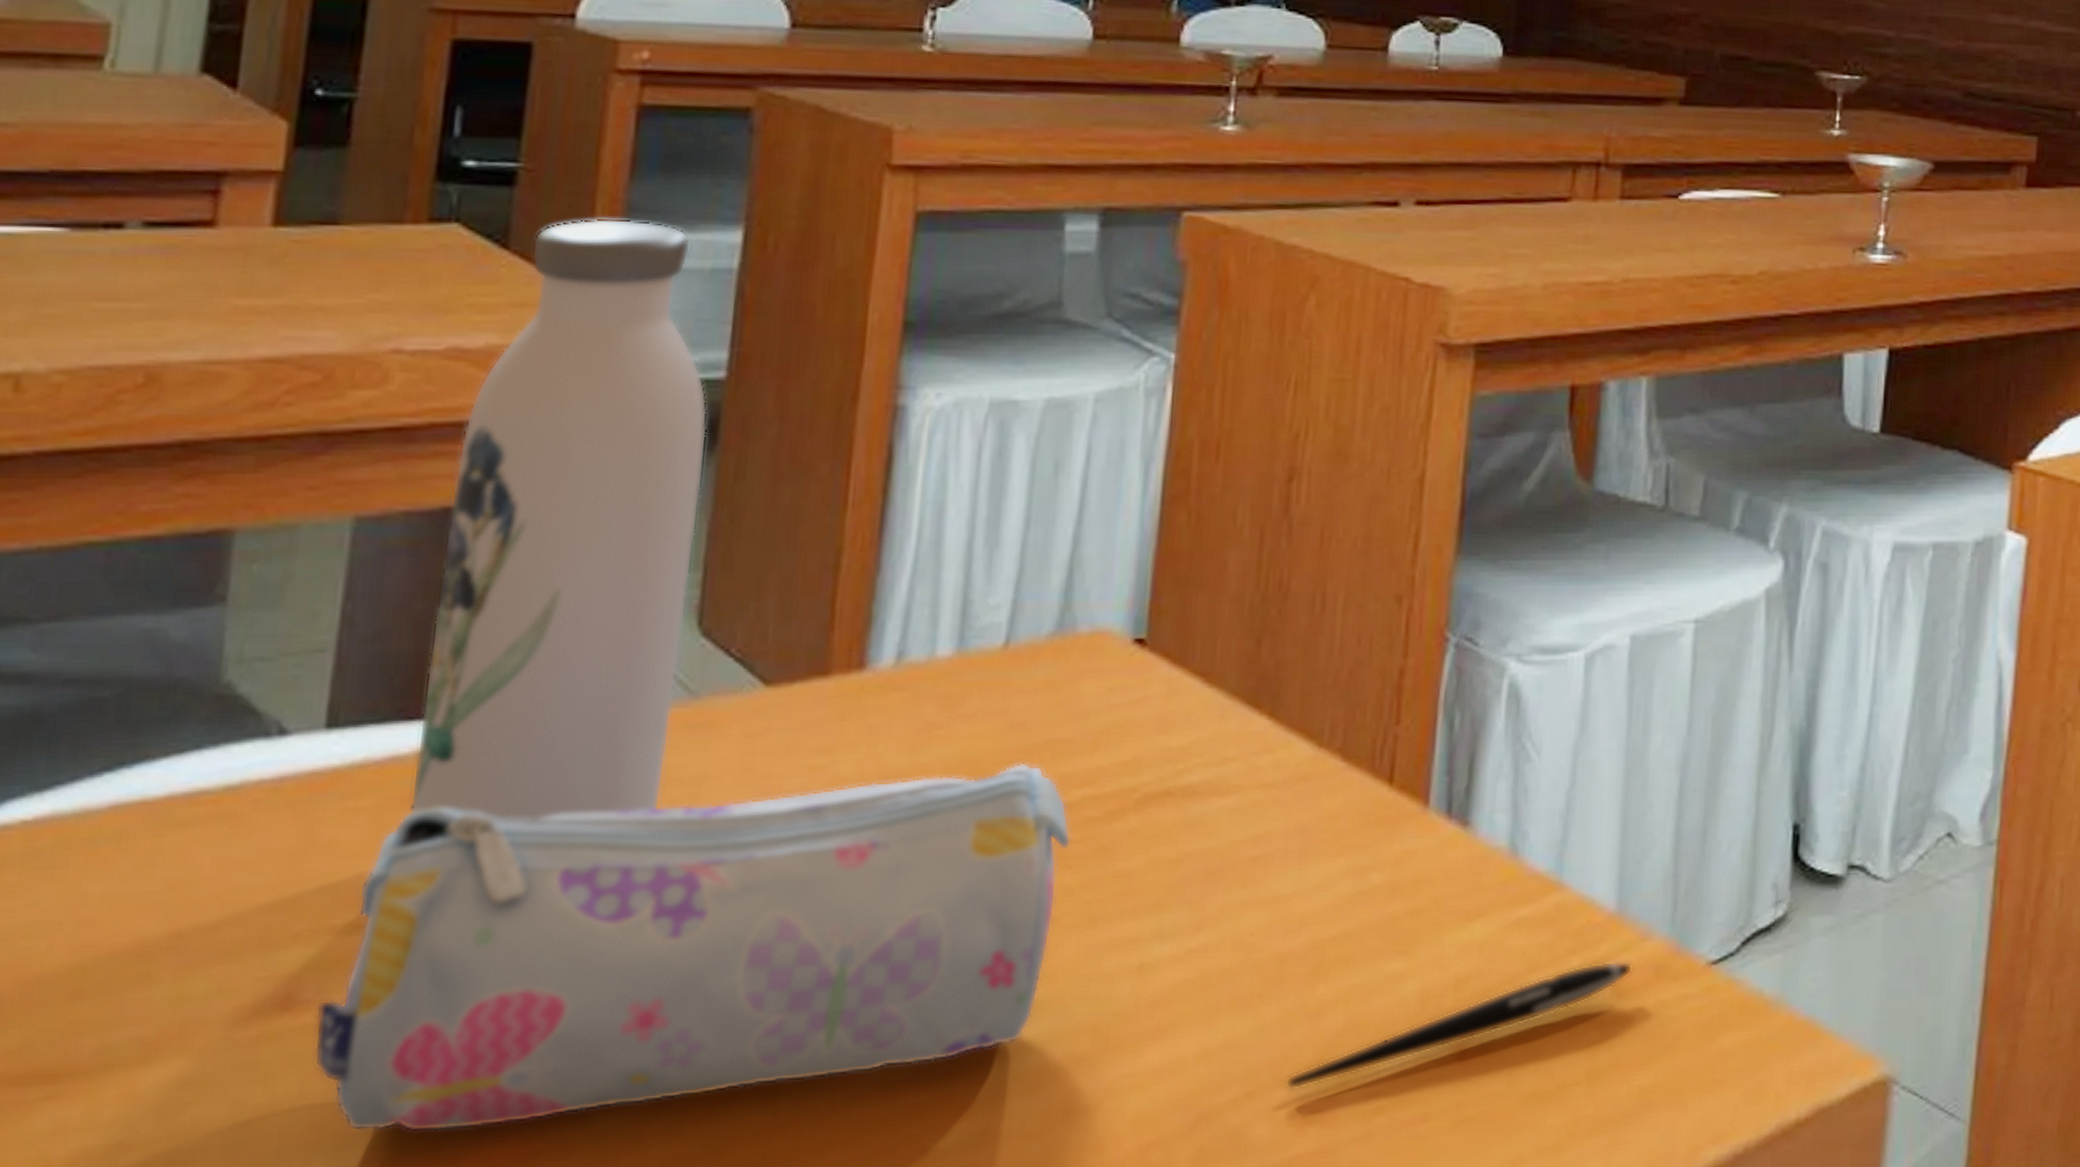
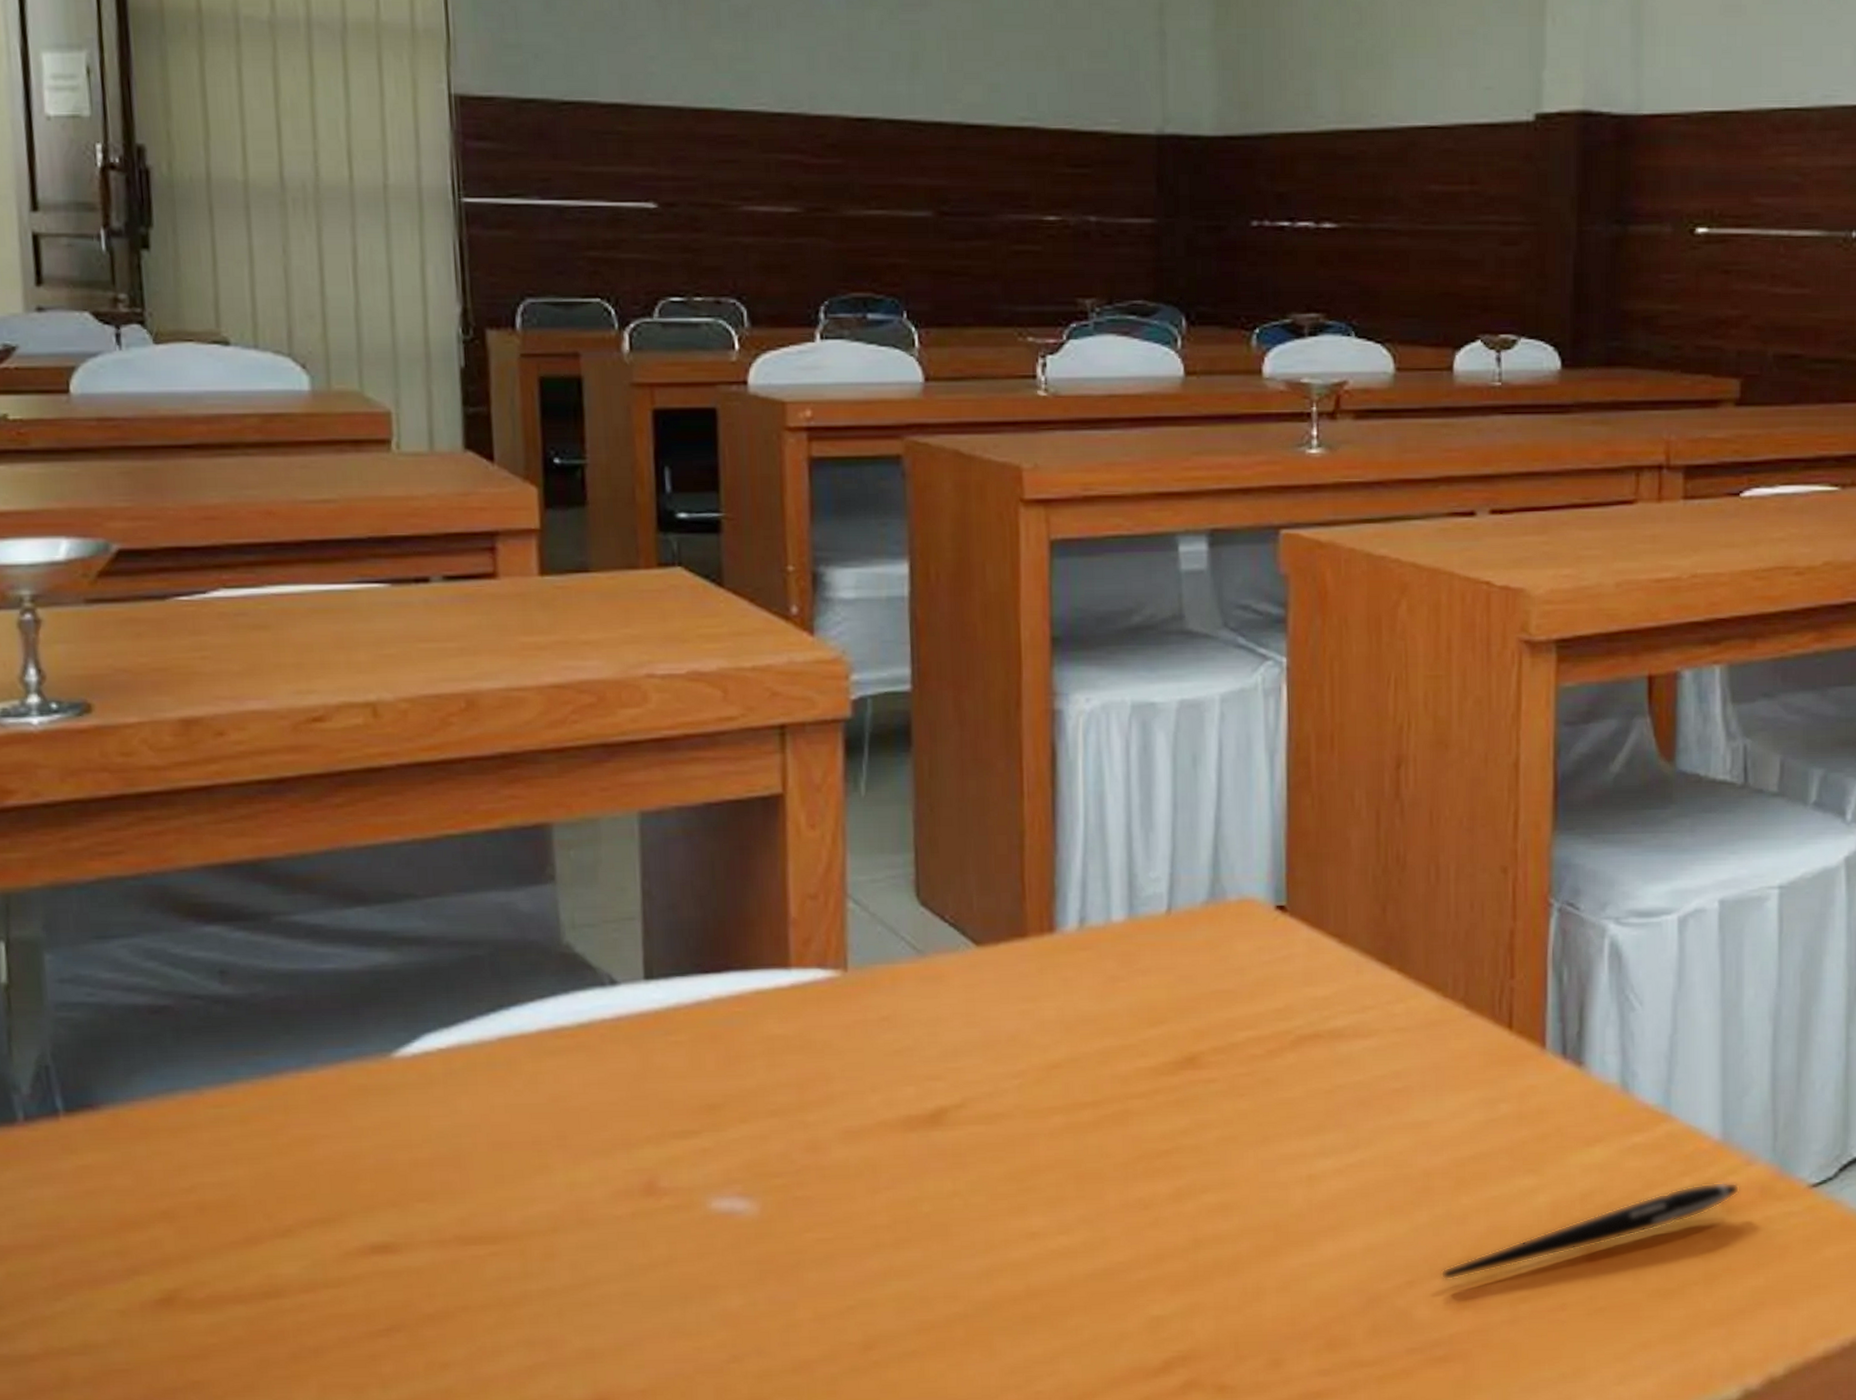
pencil case: present [313,762,1072,1133] -> none [672,1009,1241,1289]
water bottle: present [409,218,708,819] -> none [709,557,907,1052]

